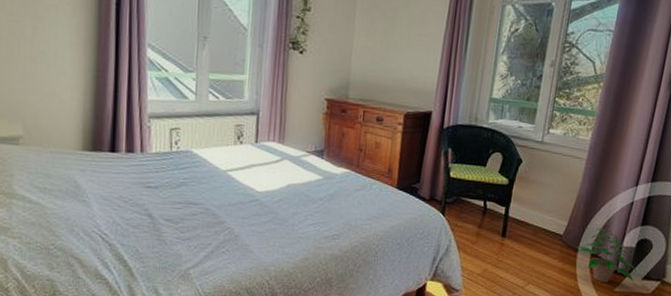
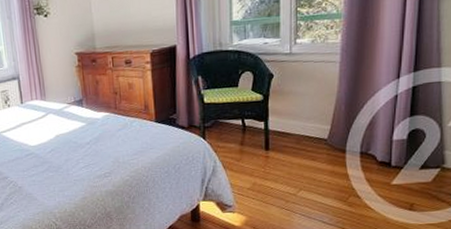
potted plant: present [575,228,637,283] -> none [343,125,413,179]

